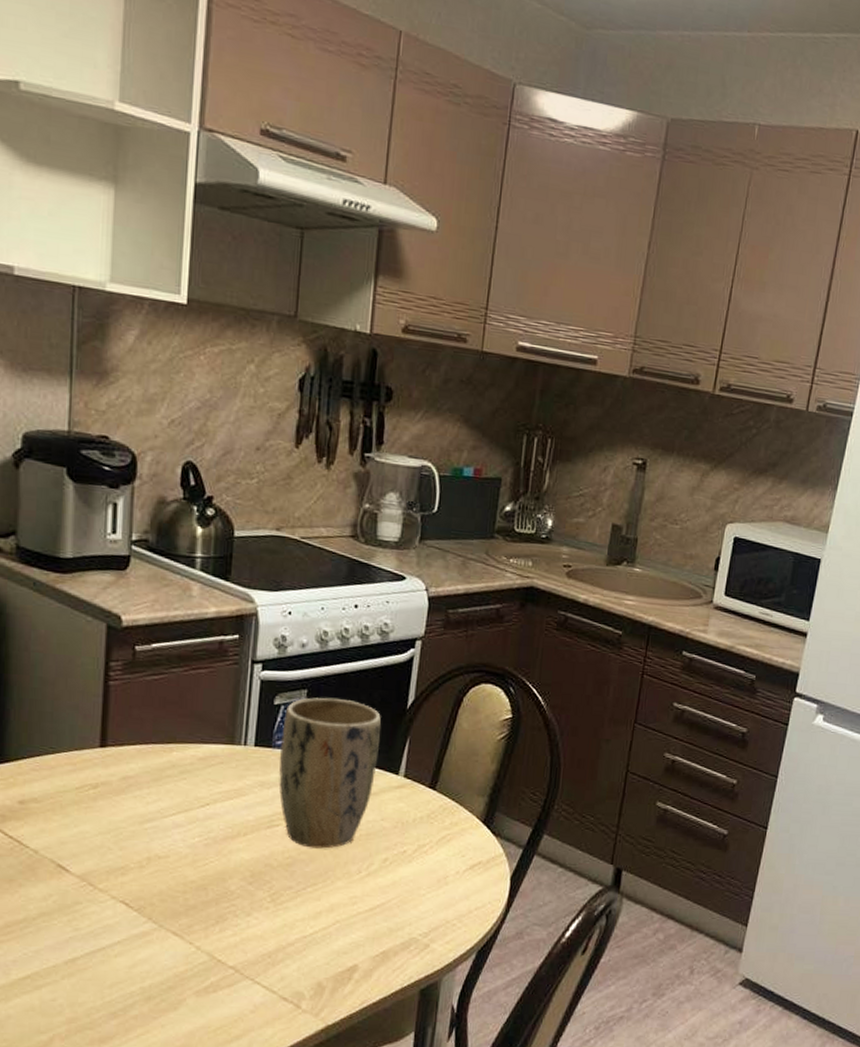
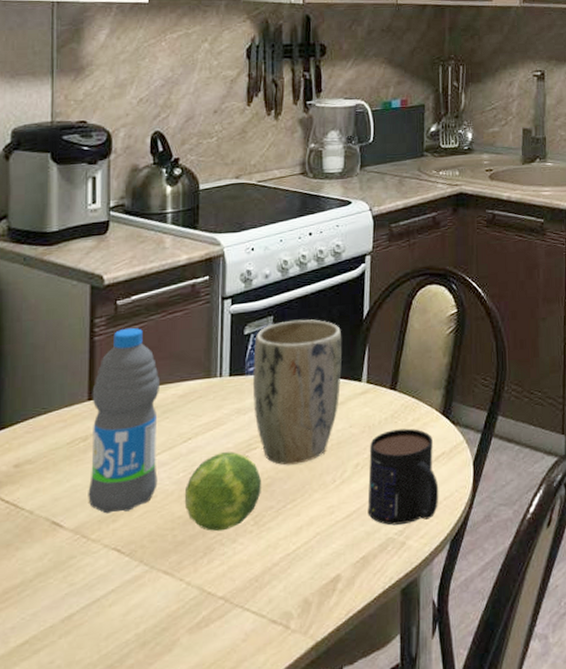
water bottle: none [96,677,178,867] -> present [88,327,159,514]
fruit: none [198,824,281,903] -> present [184,451,261,532]
mug: none [392,830,471,927] -> present [367,428,439,526]

